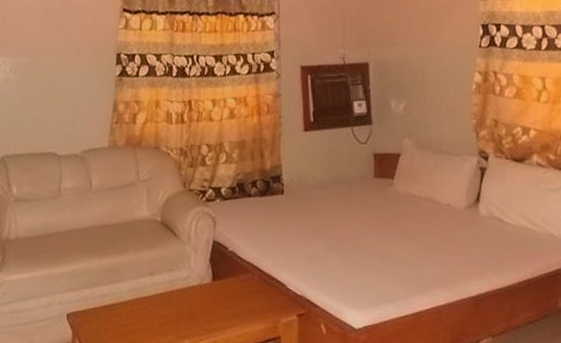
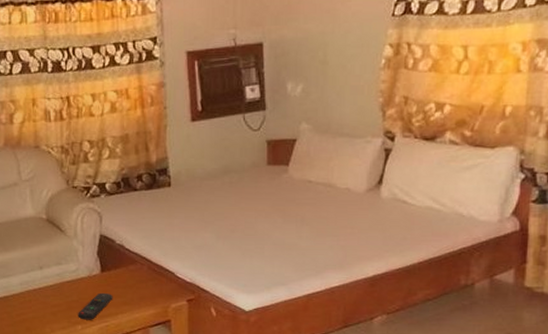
remote control: none [186,303,223,334] -> present [78,292,113,320]

